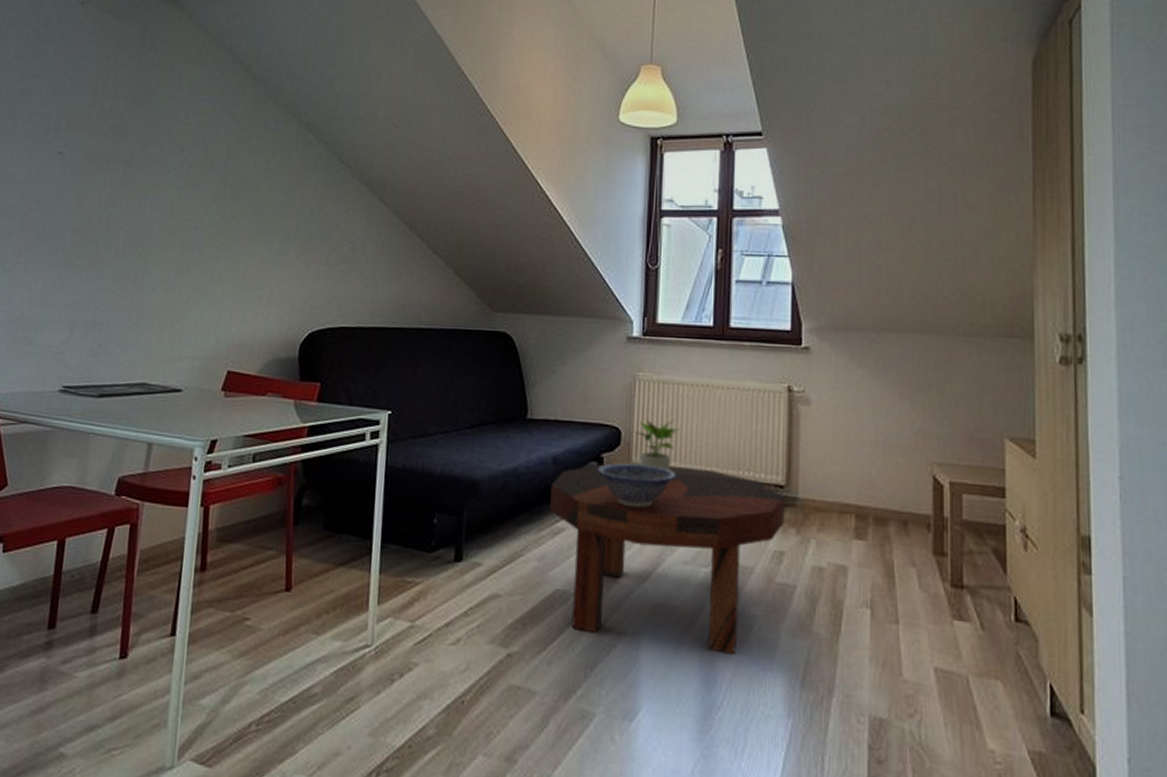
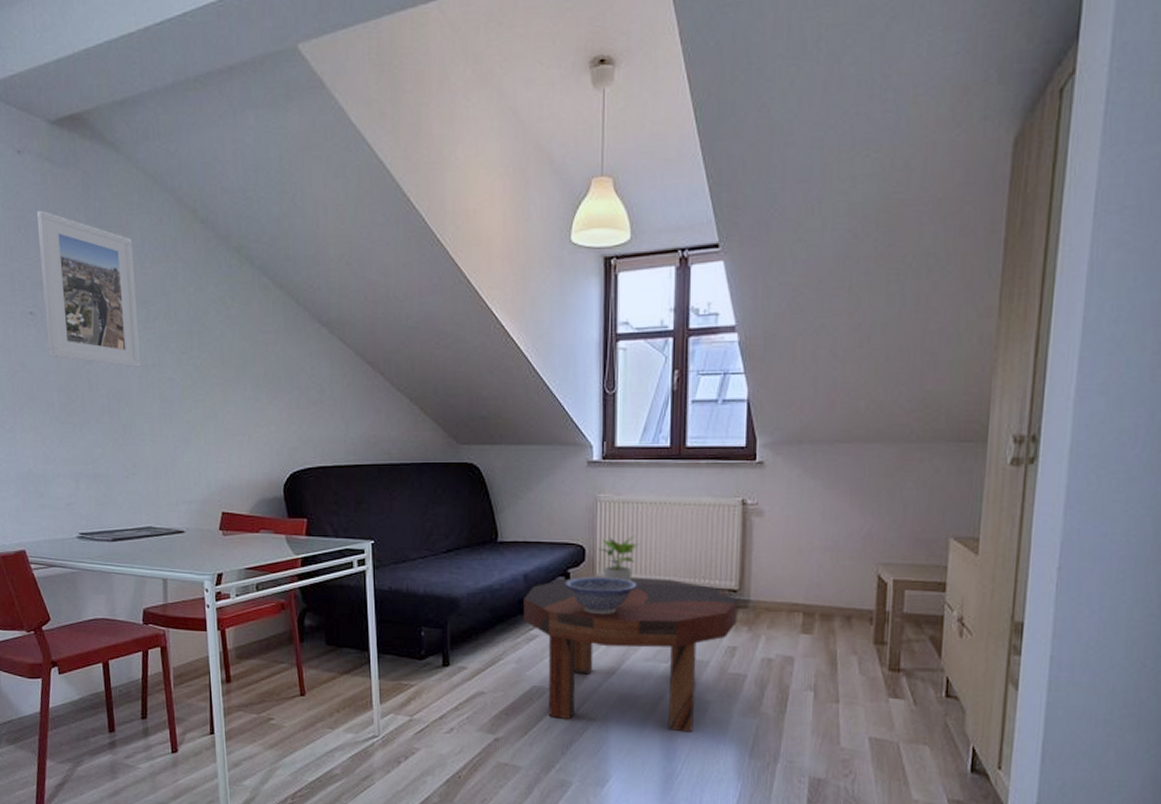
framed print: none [70,57,181,213] -> present [36,210,141,367]

